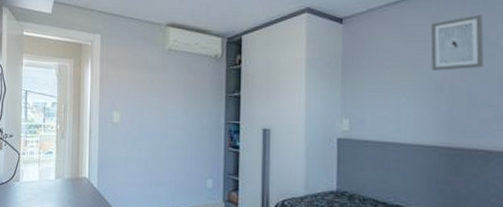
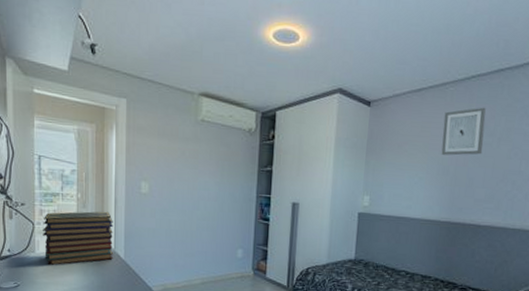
book stack: none [27,141,88,195] -> present [43,211,114,266]

